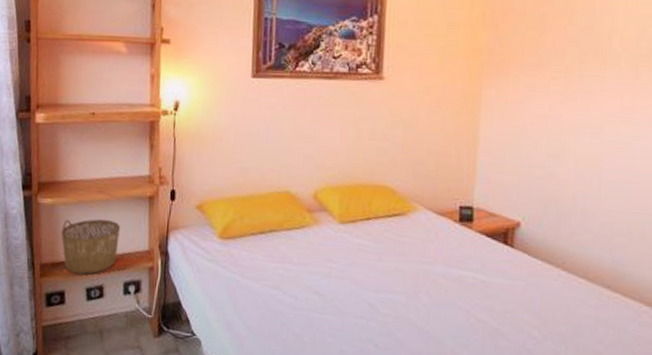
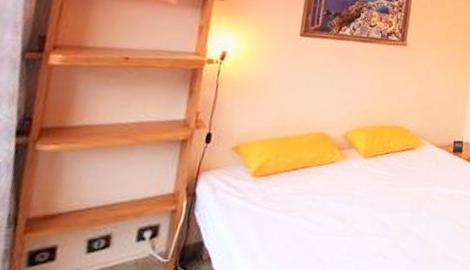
basket: present [61,219,120,275] -> none [62,165,143,226]

